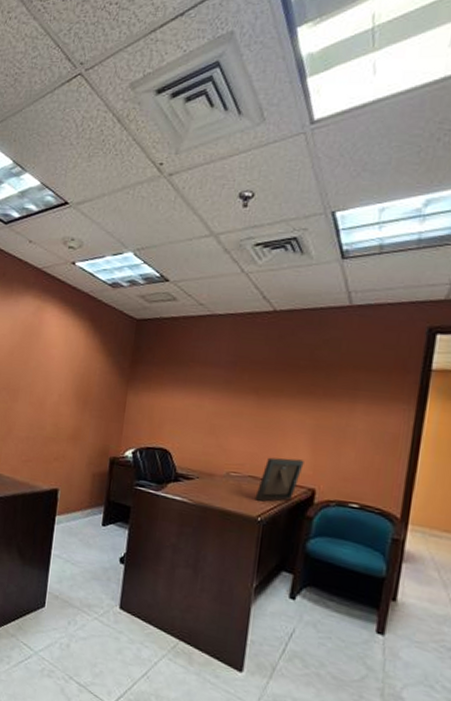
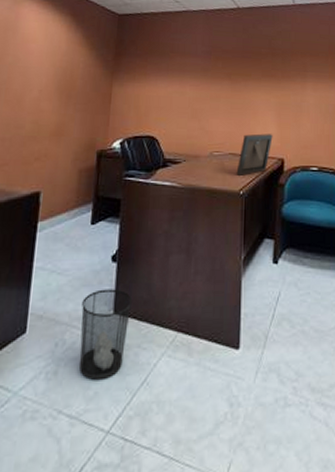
waste bin: none [88,585,138,663] -> present [79,289,133,380]

